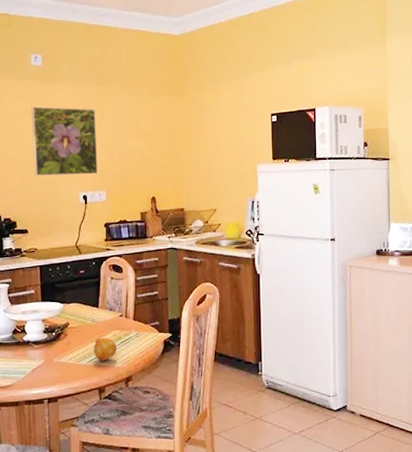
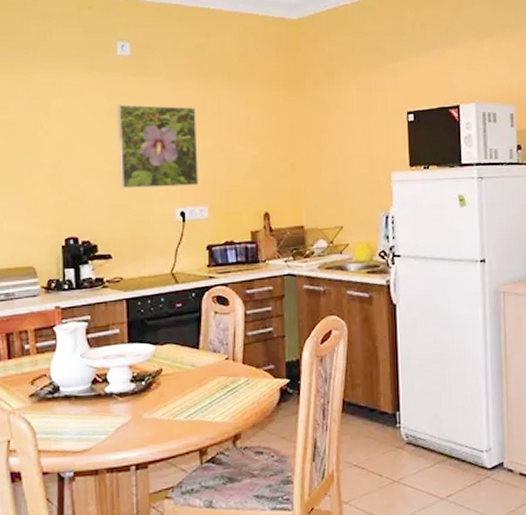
fruit: present [93,337,117,361] -> none [193,386,223,416]

